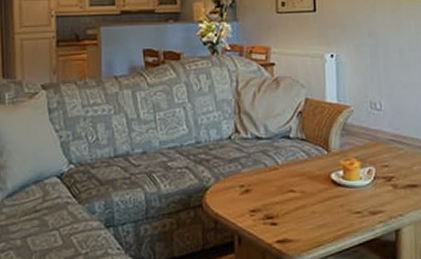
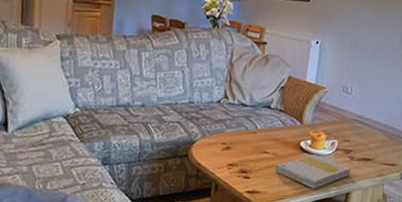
book: none [306,187,396,230] -> present [276,154,351,189]

